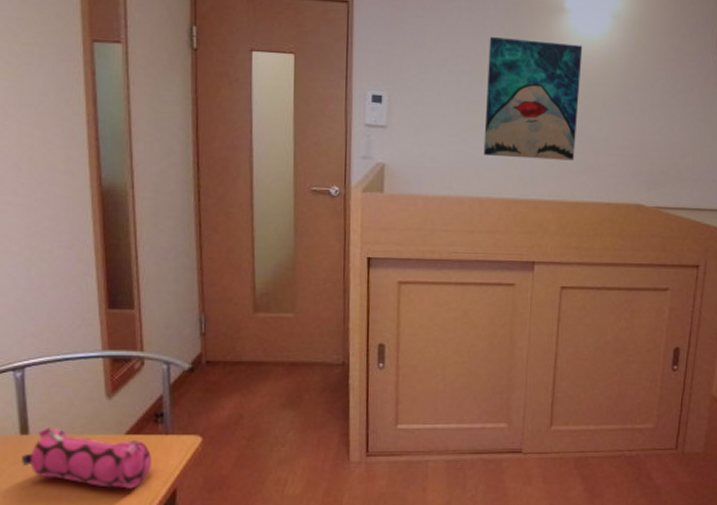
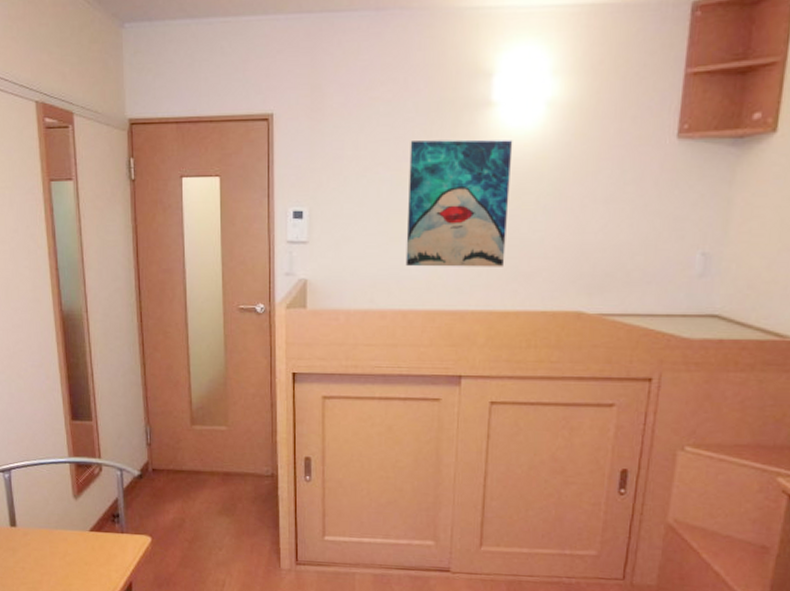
pencil case: present [22,426,151,489] -> none [12,520,111,579]

